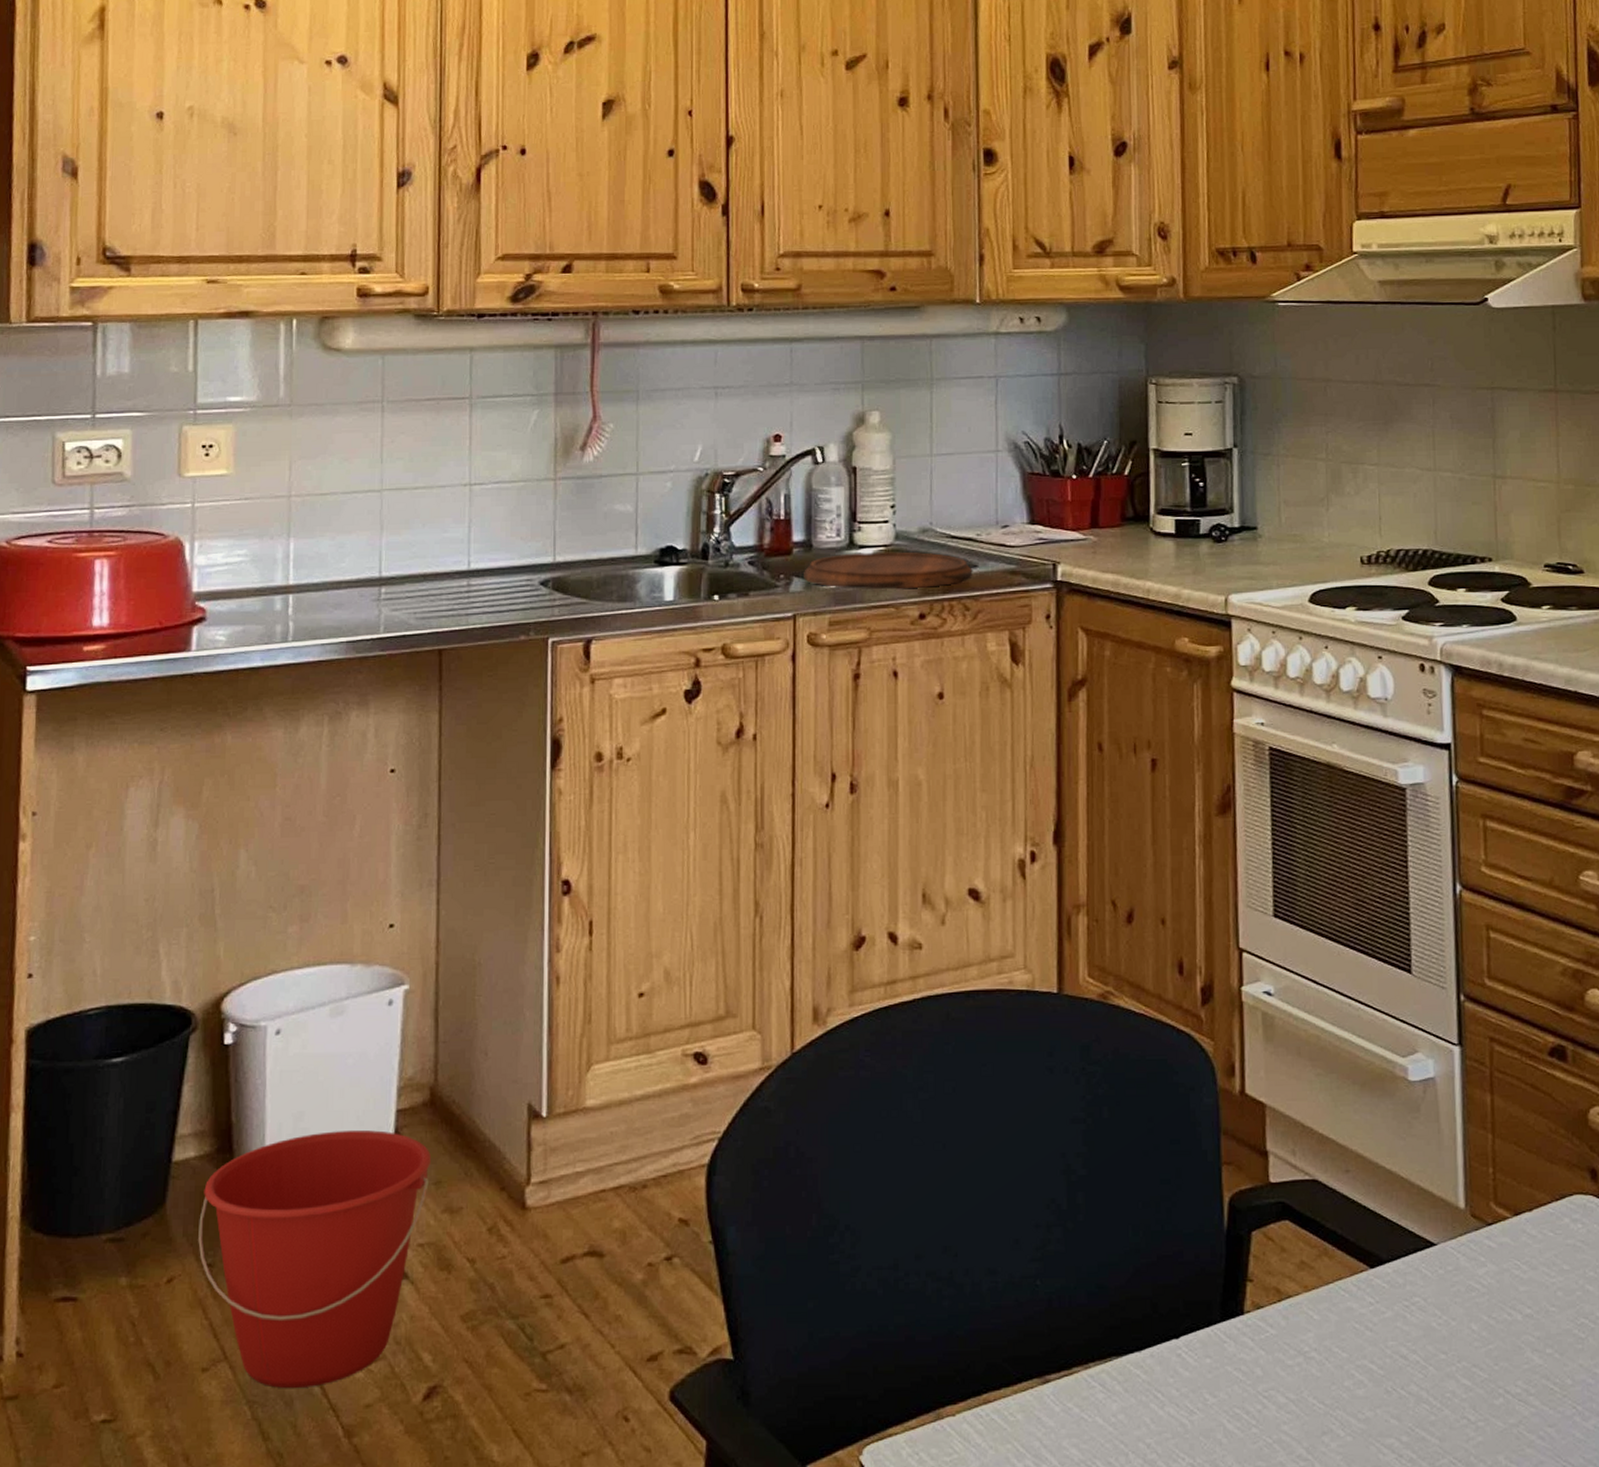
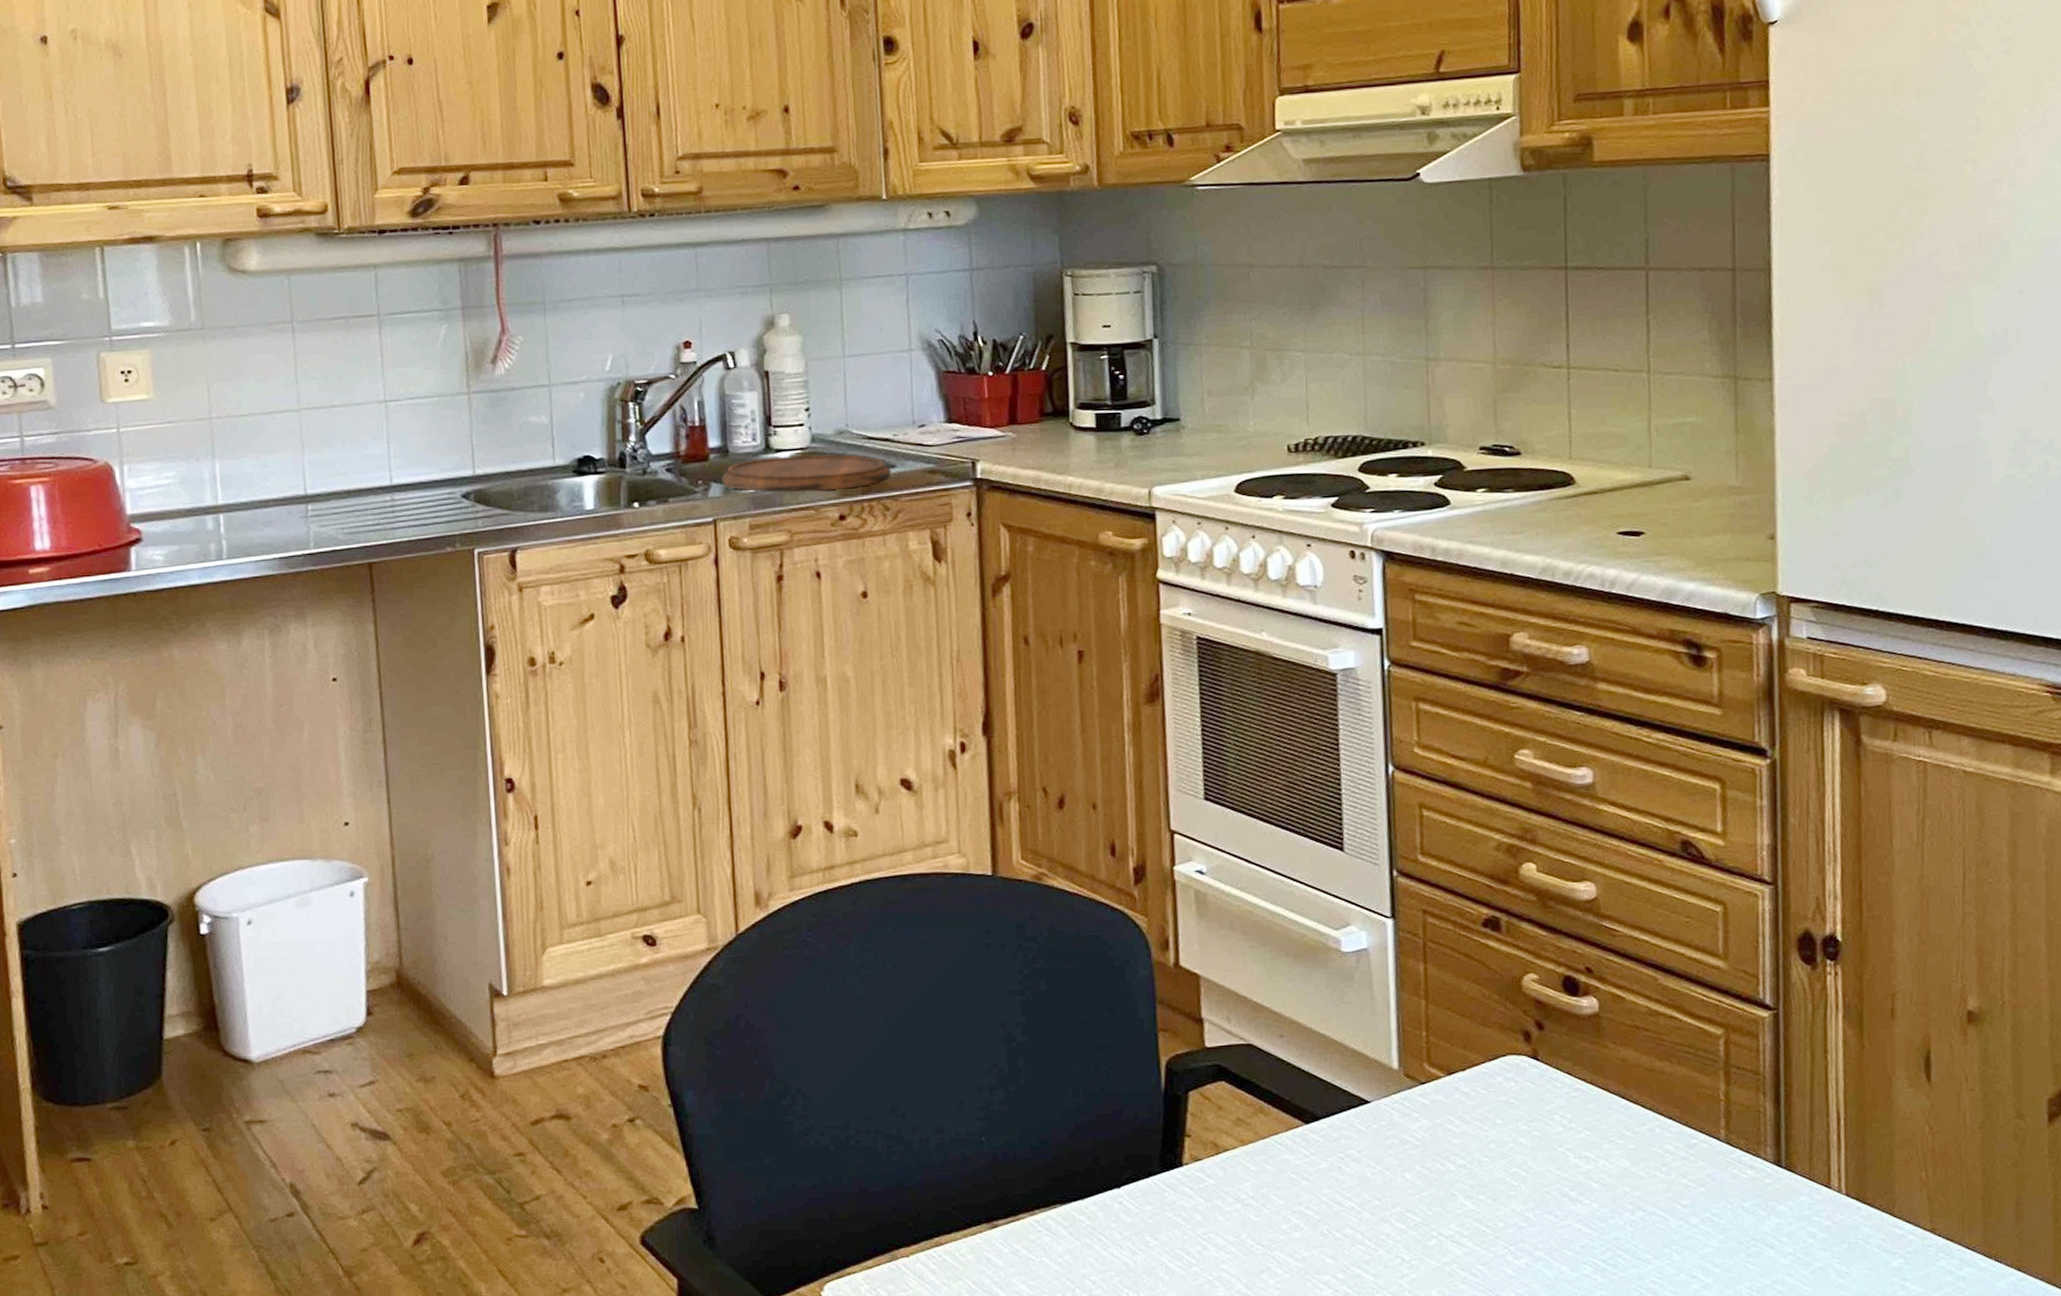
bucket: present [198,1129,432,1389] -> none [193,1009,403,1236]

